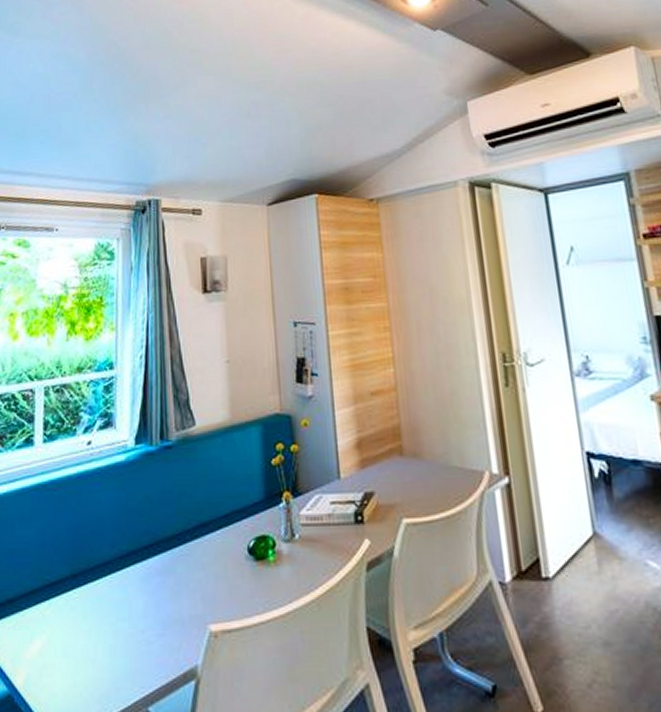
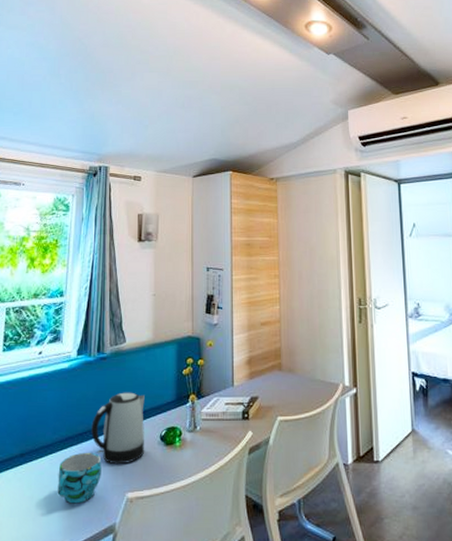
cup: none [120,572,175,640] -> present [57,453,102,504]
kettle: none [158,490,229,587] -> present [91,392,145,465]

